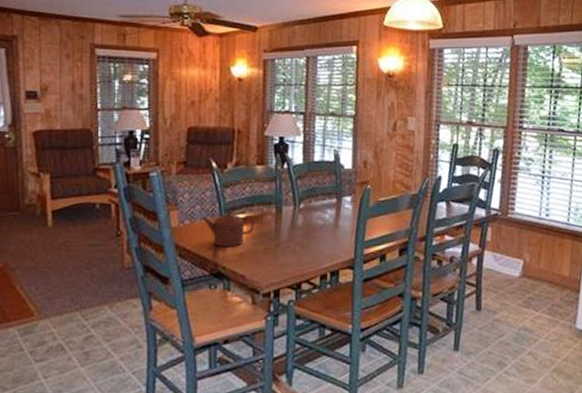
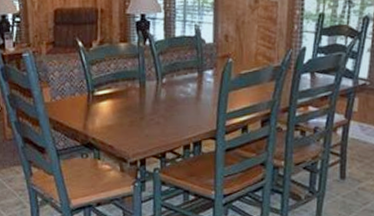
teapot: present [202,209,255,247] -> none [72,85,120,120]

